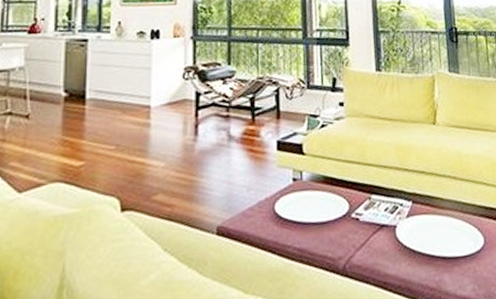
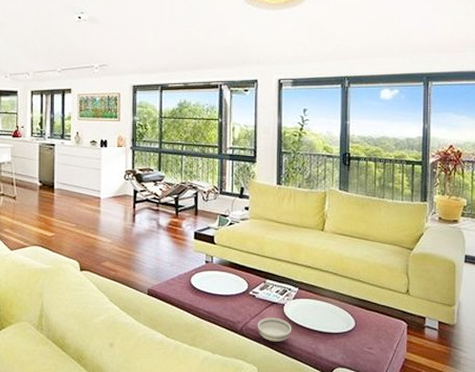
bowl: none [364,245,409,280] -> present [257,317,292,342]

